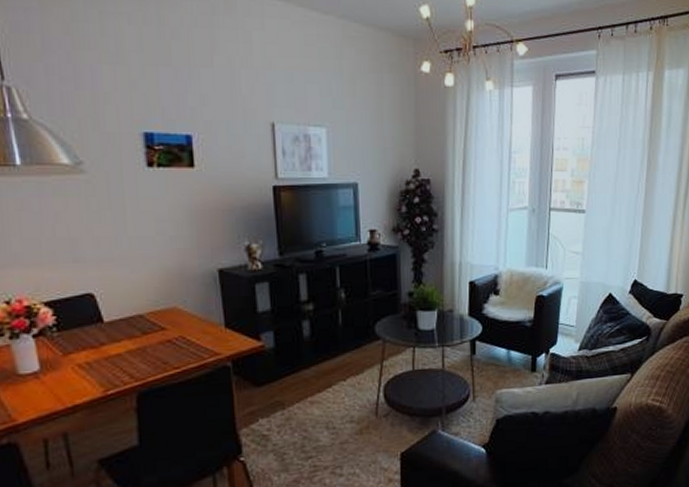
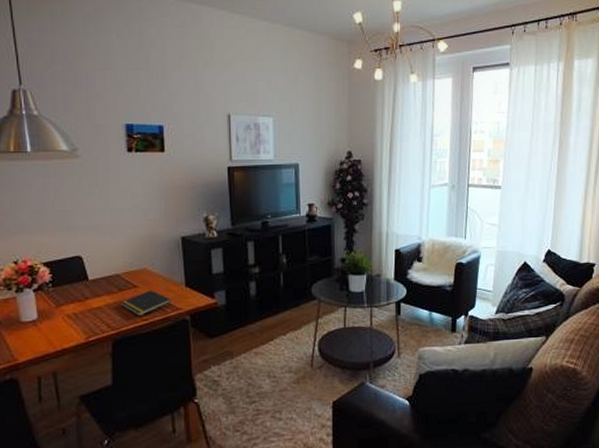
notepad: none [145,332,208,364] -> present [121,290,171,317]

